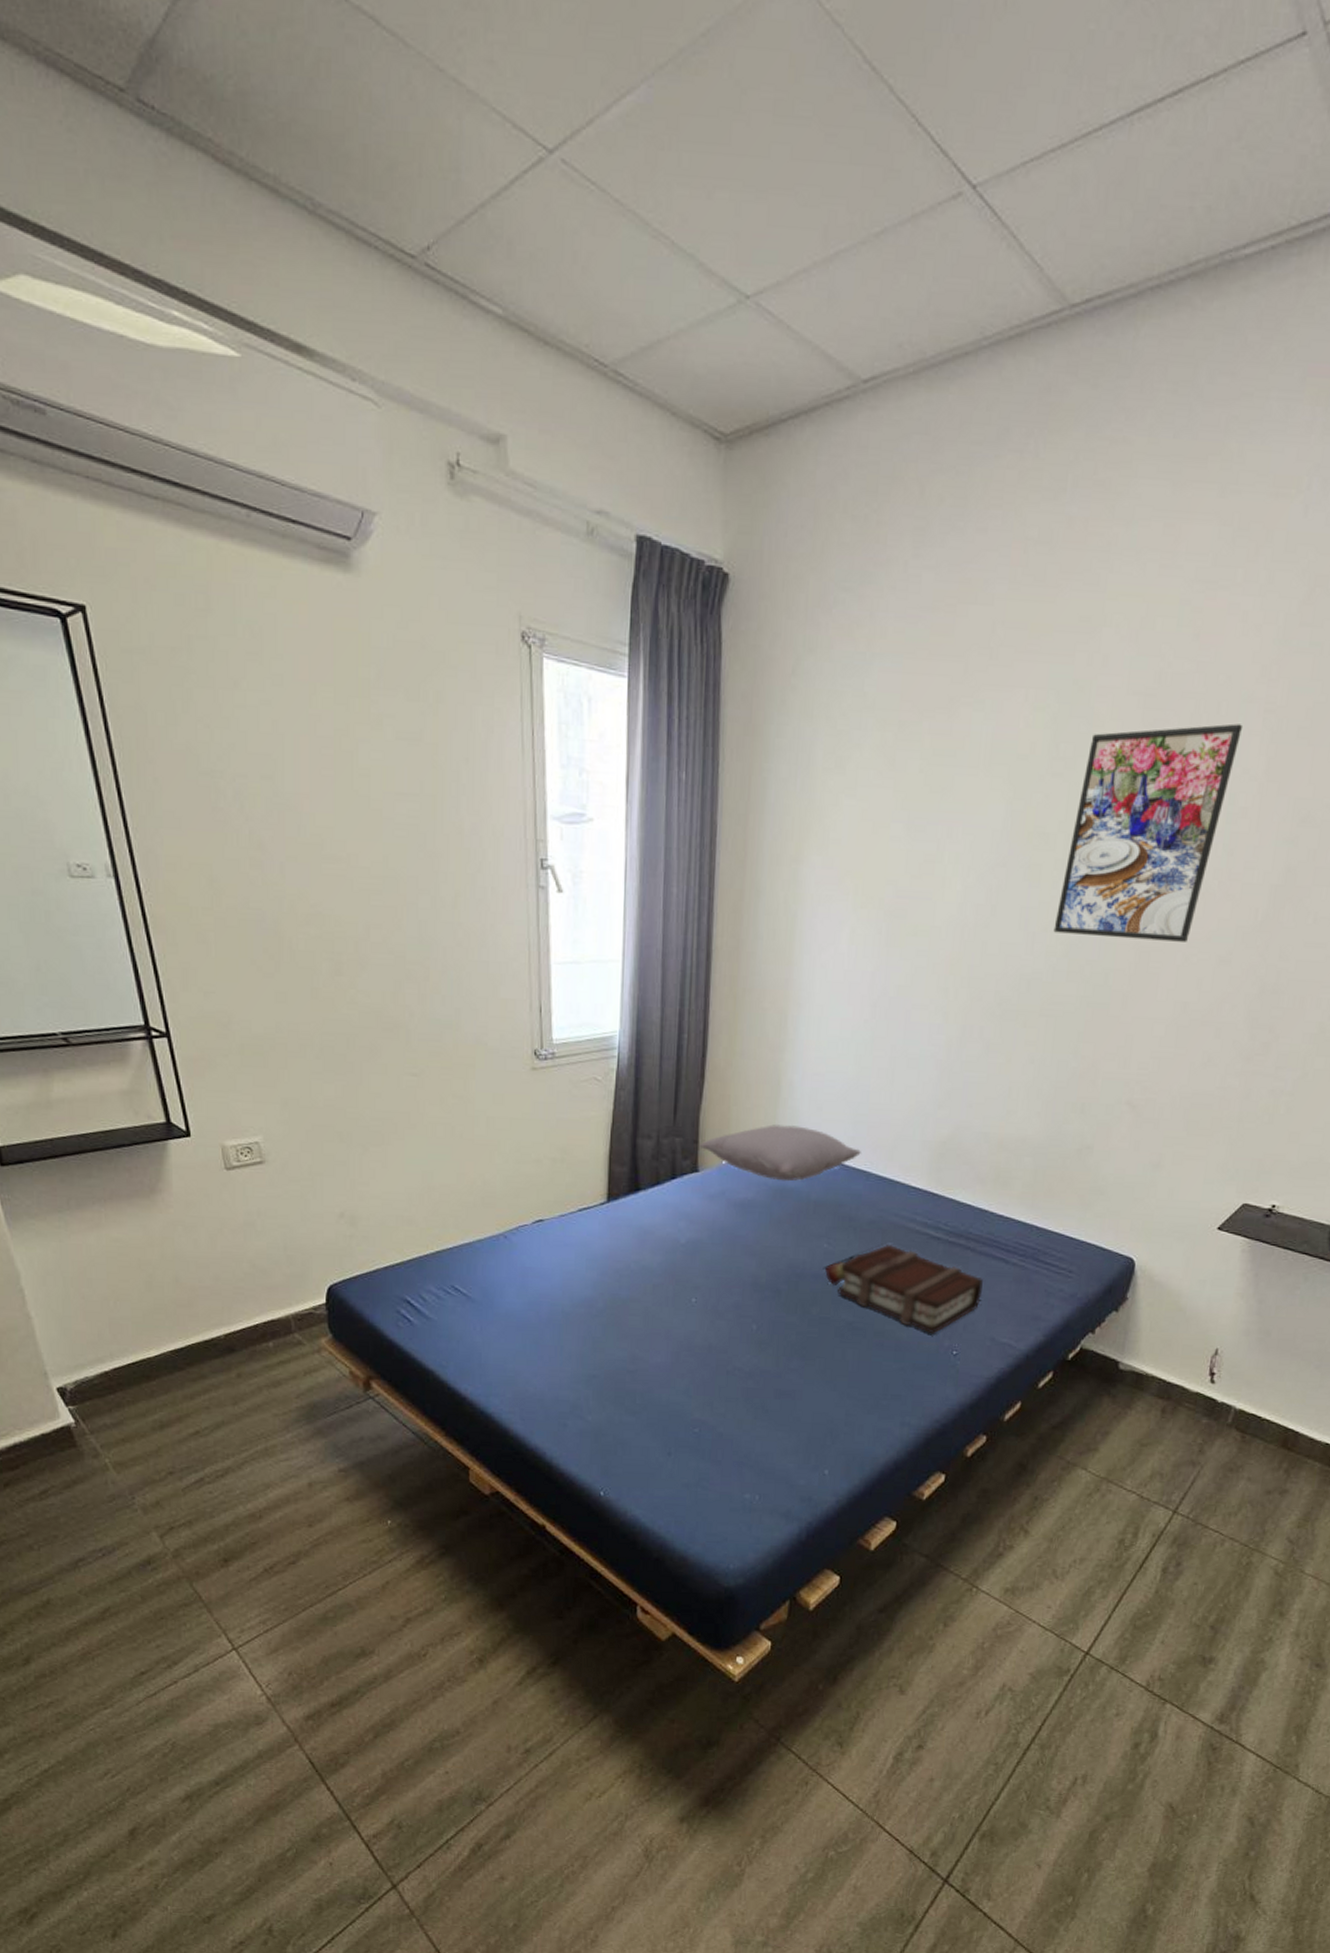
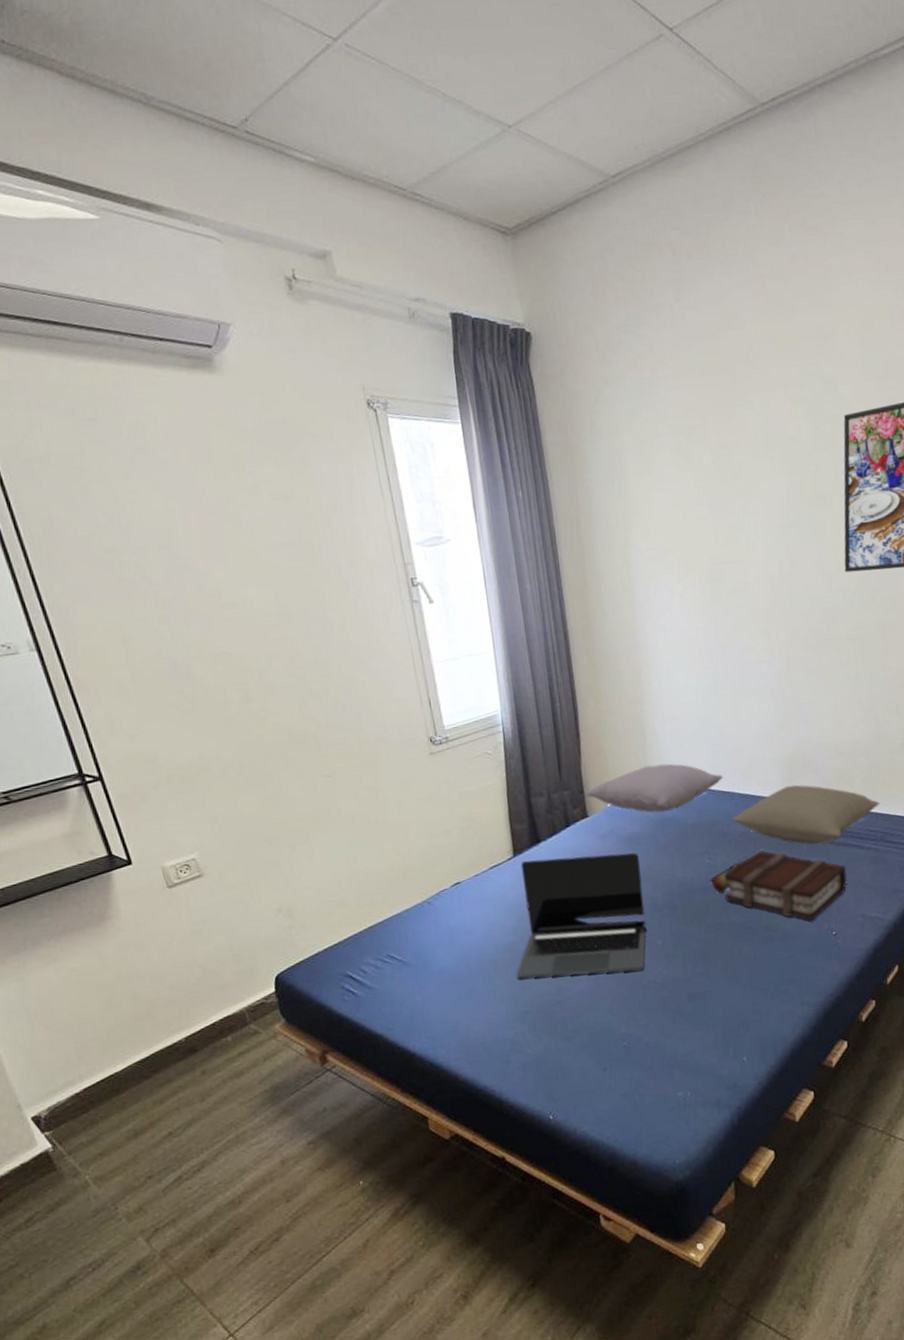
laptop: none [589,1208,748,1354] -> present [516,853,646,979]
pillow: none [863,1175,1039,1250] -> present [732,784,880,845]

